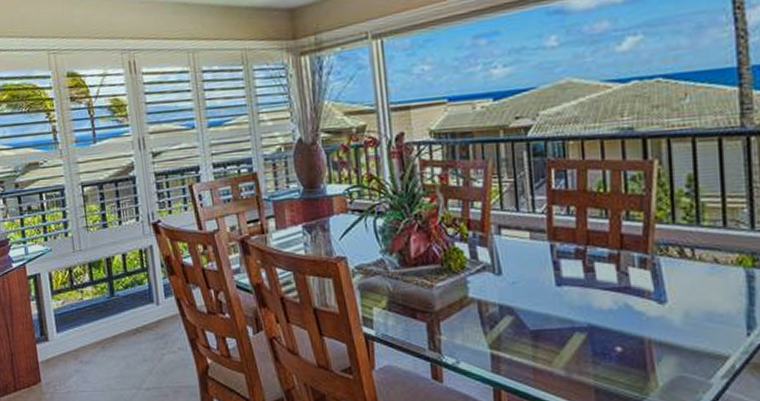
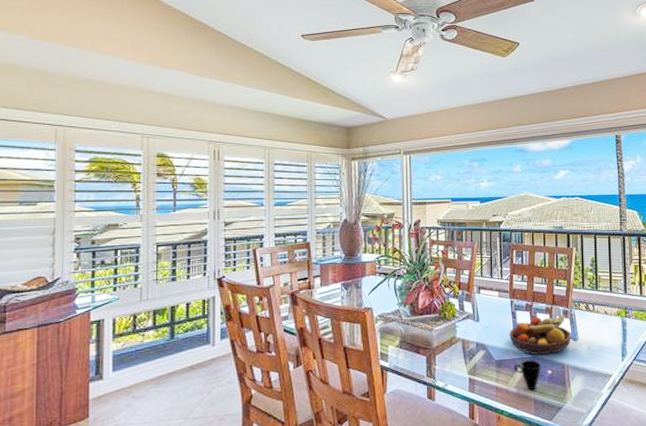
fruit bowl: none [550,264,655,325] -> present [509,314,571,356]
cup: none [559,330,605,375] -> present [513,359,541,390]

